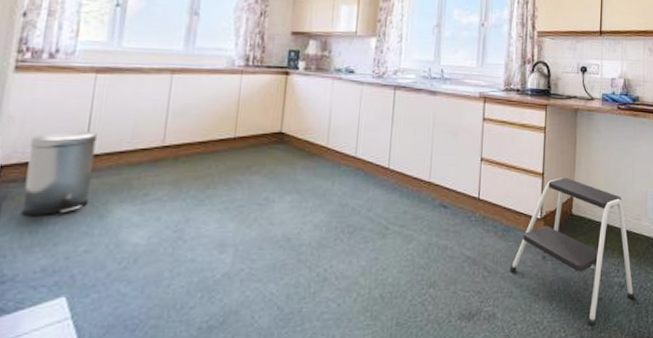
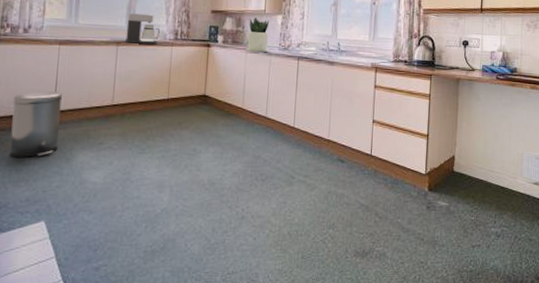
coffee maker: none [182,34,227,72] -> present [125,13,160,45]
planter: none [332,40,362,82] -> present [246,17,270,53]
step stool: present [509,178,635,327] -> none [398,139,510,269]

